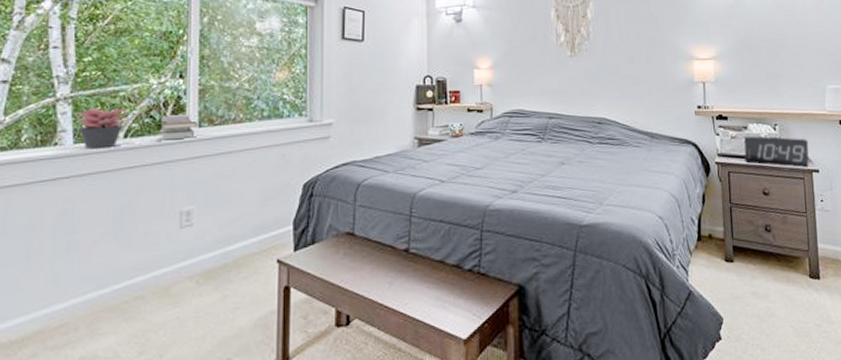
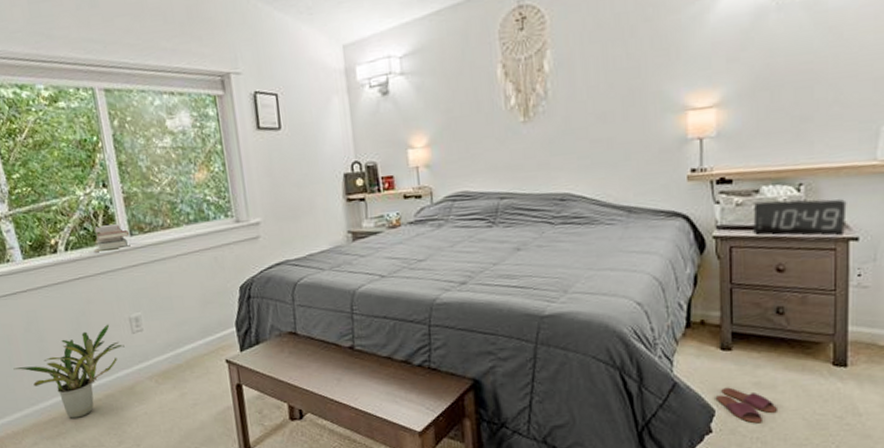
potted plant: none [30,217,169,324] -> present [13,324,125,418]
succulent plant: present [76,107,128,149] -> none [18,221,65,264]
slippers: none [722,296,771,331] -> present [715,387,777,424]

